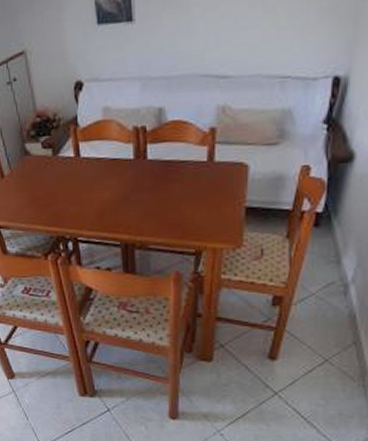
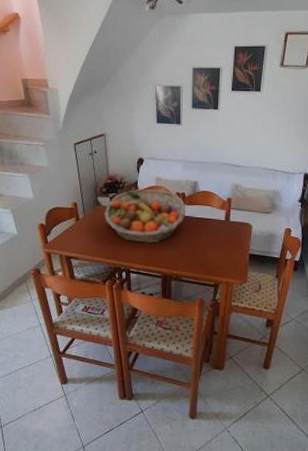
fruit basket: none [35,125,149,202] -> present [104,189,186,243]

